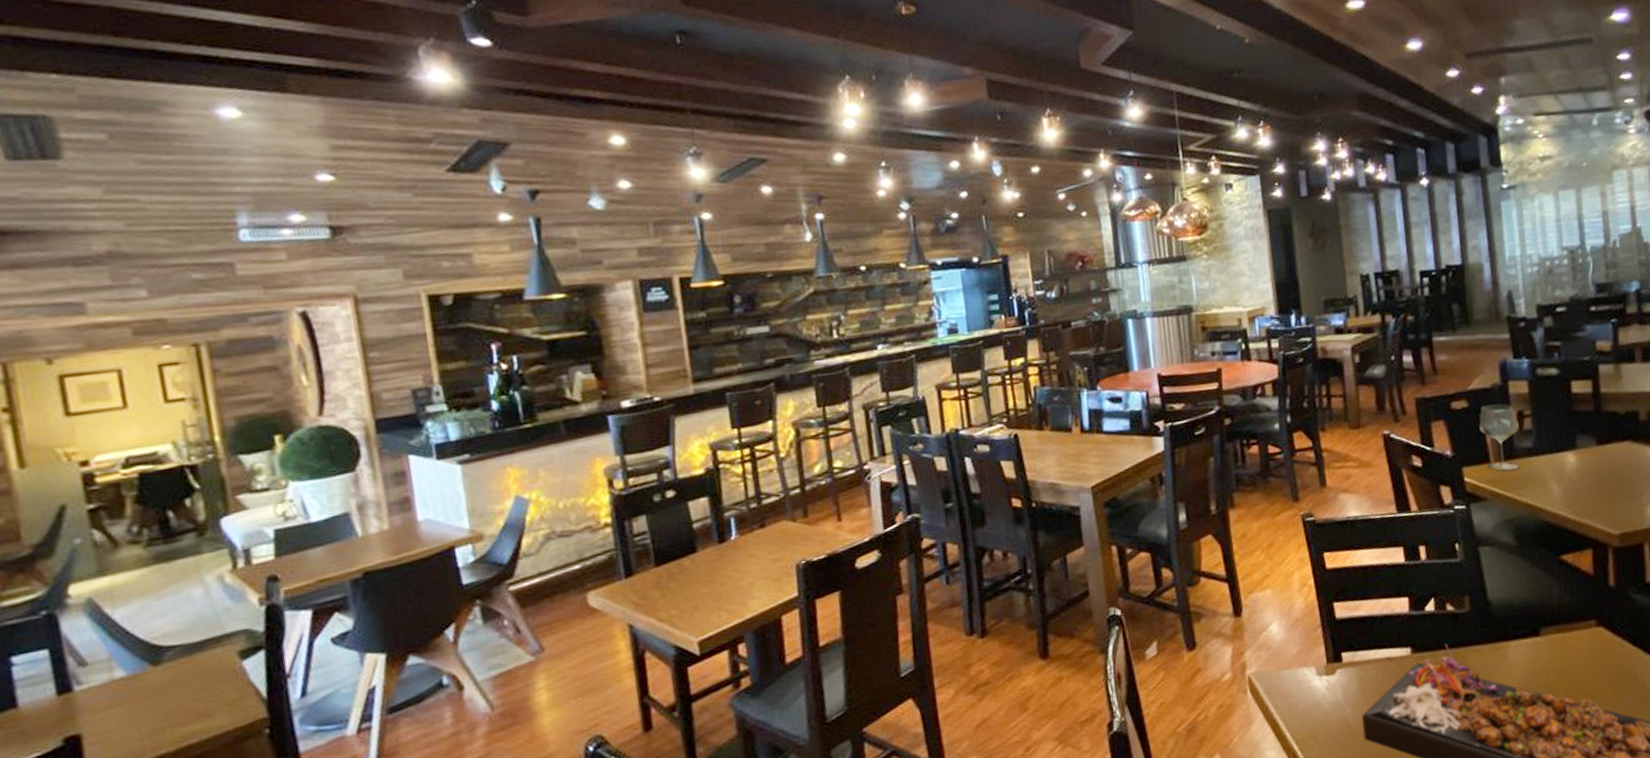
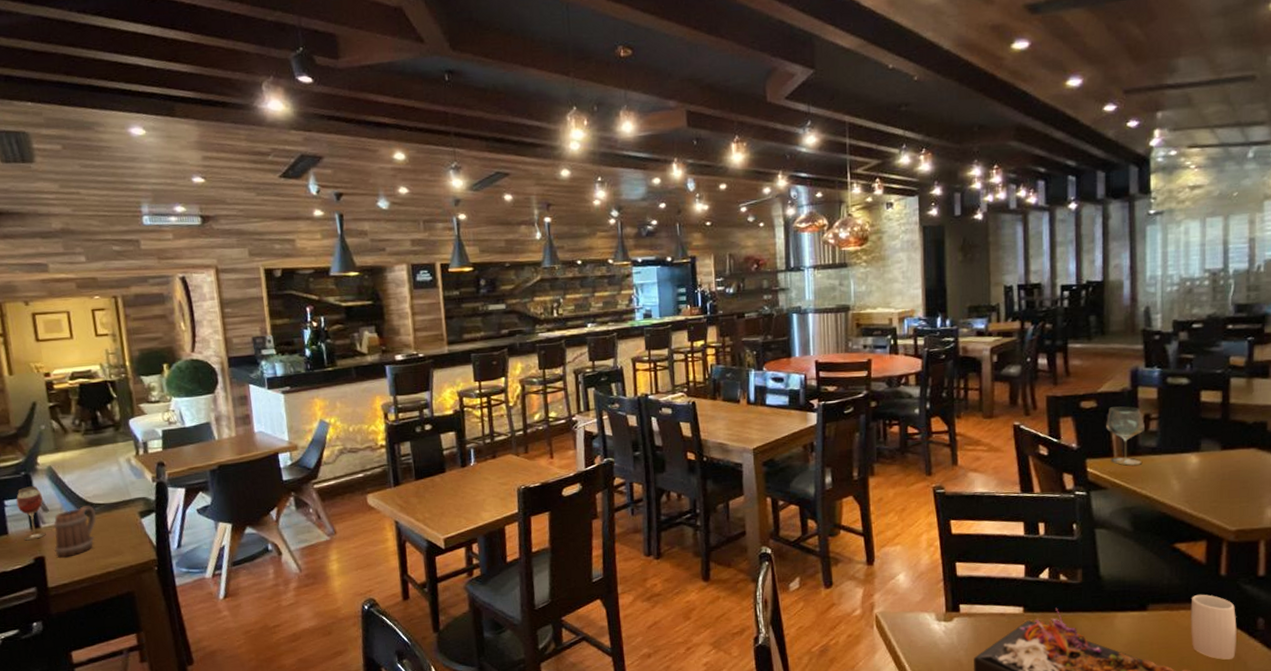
wineglass: none [31,630,84,714] -> present [16,486,46,541]
beer mug: none [96,650,169,732] -> present [53,505,97,557]
cup: none [1583,610,1633,683] -> present [1190,594,1237,660]

